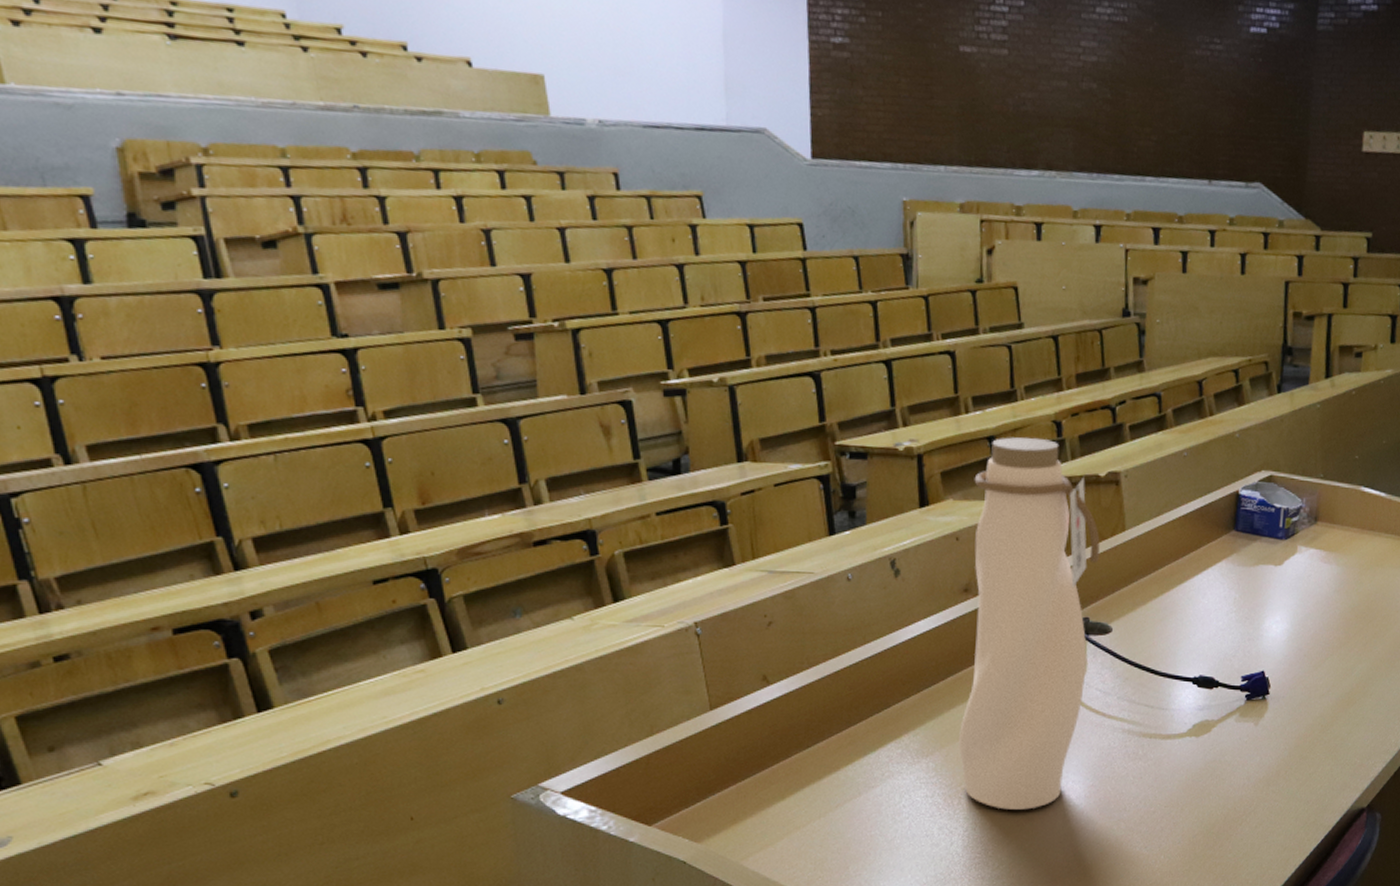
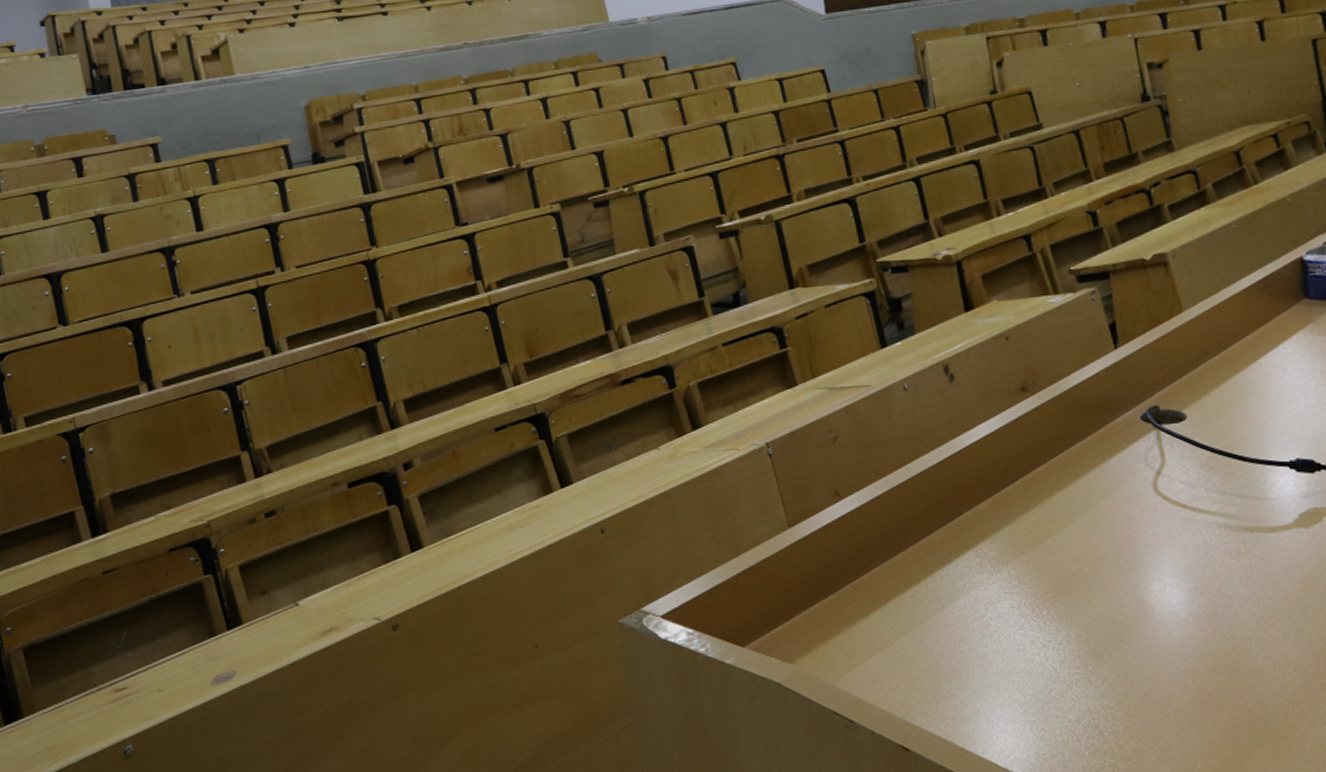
water bottle: present [959,437,1100,810] -> none [1015,230,1167,619]

